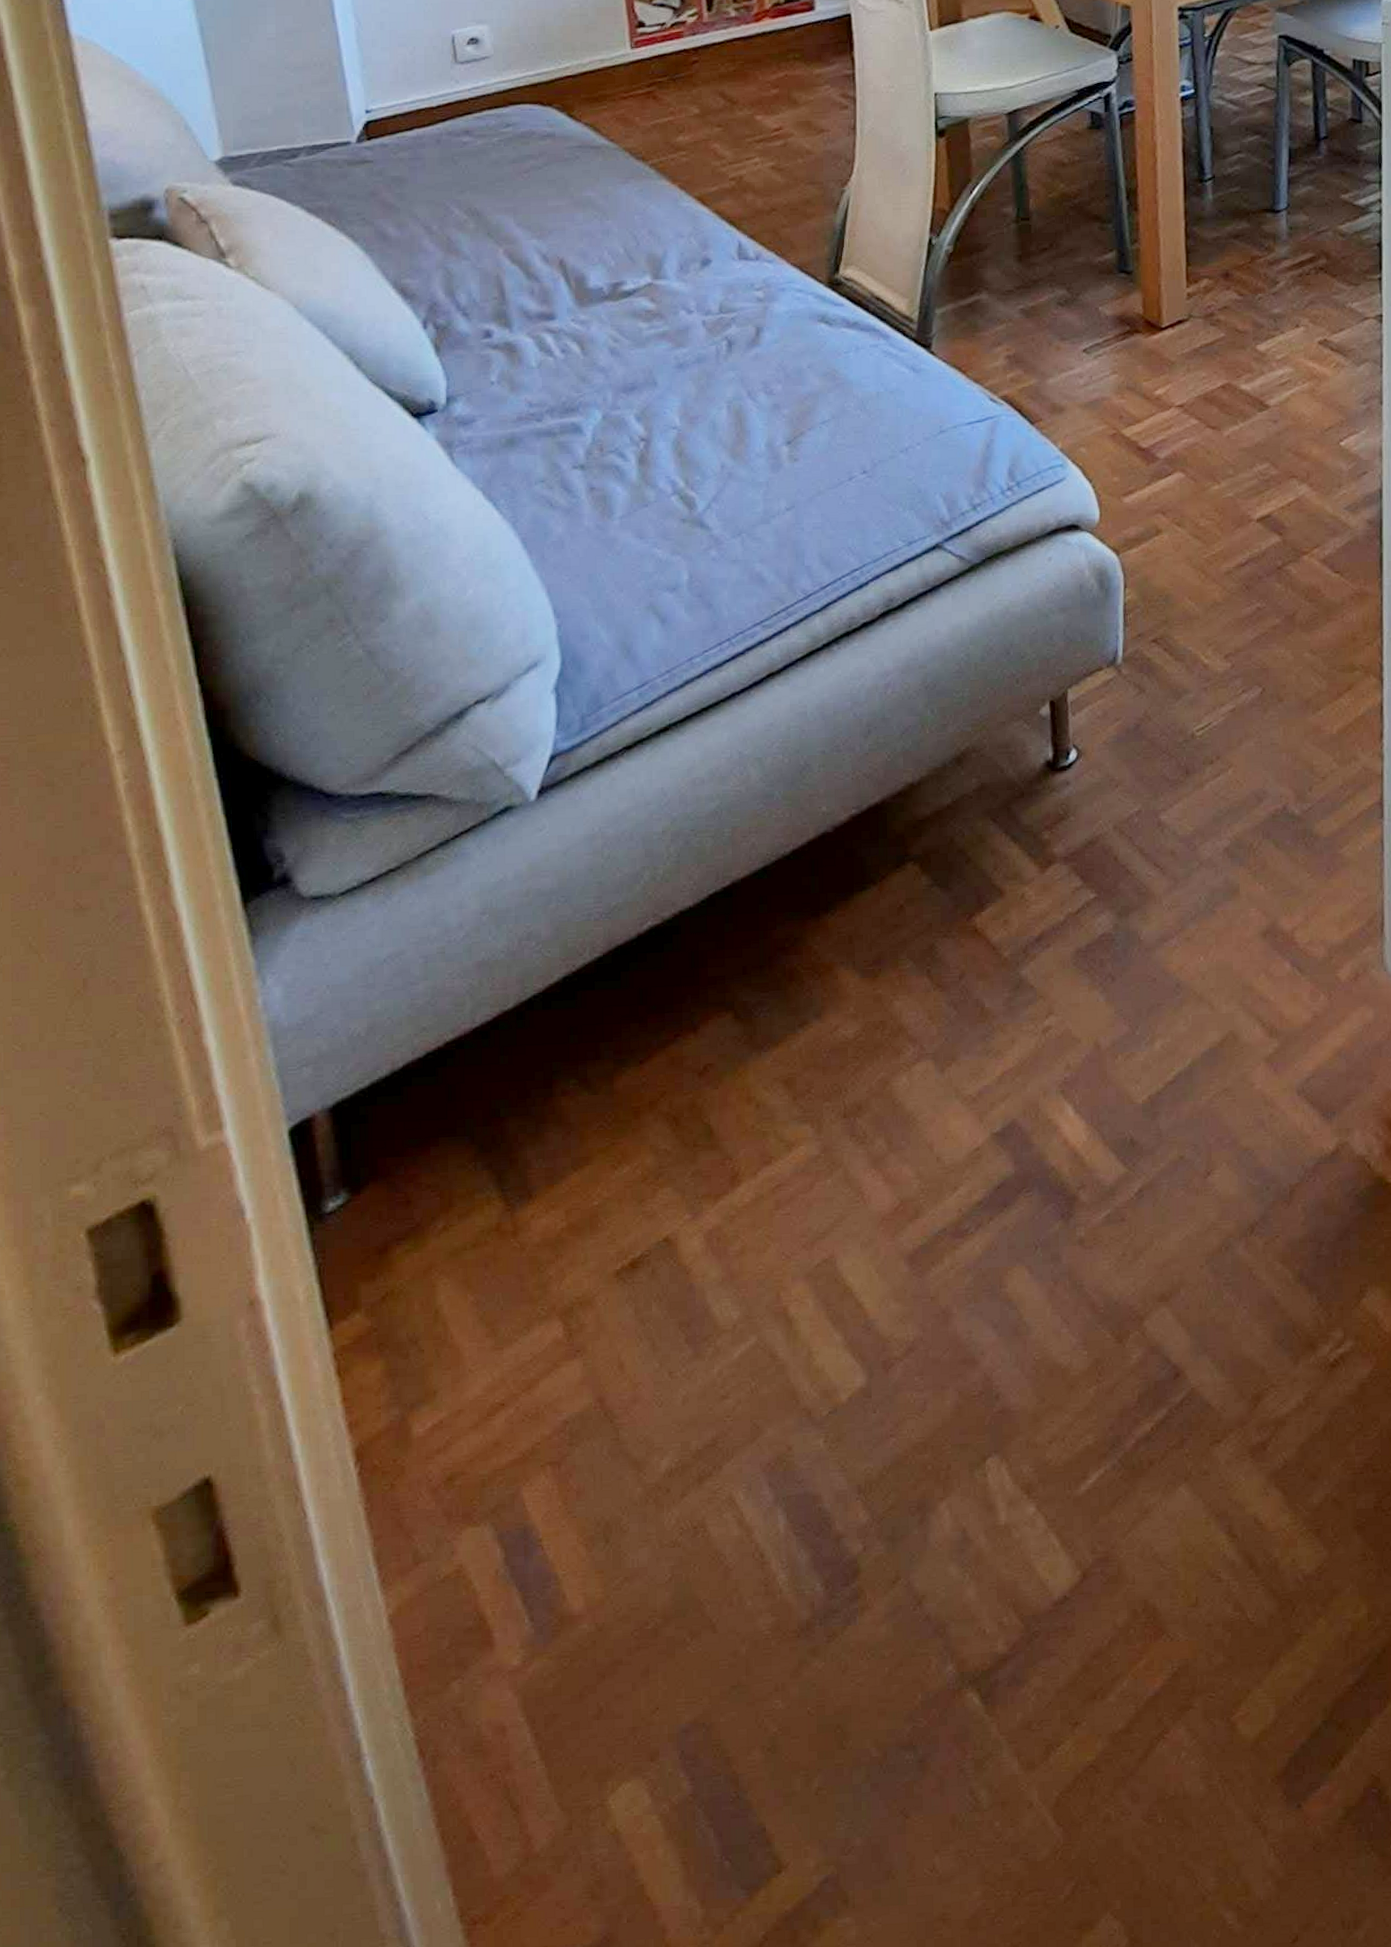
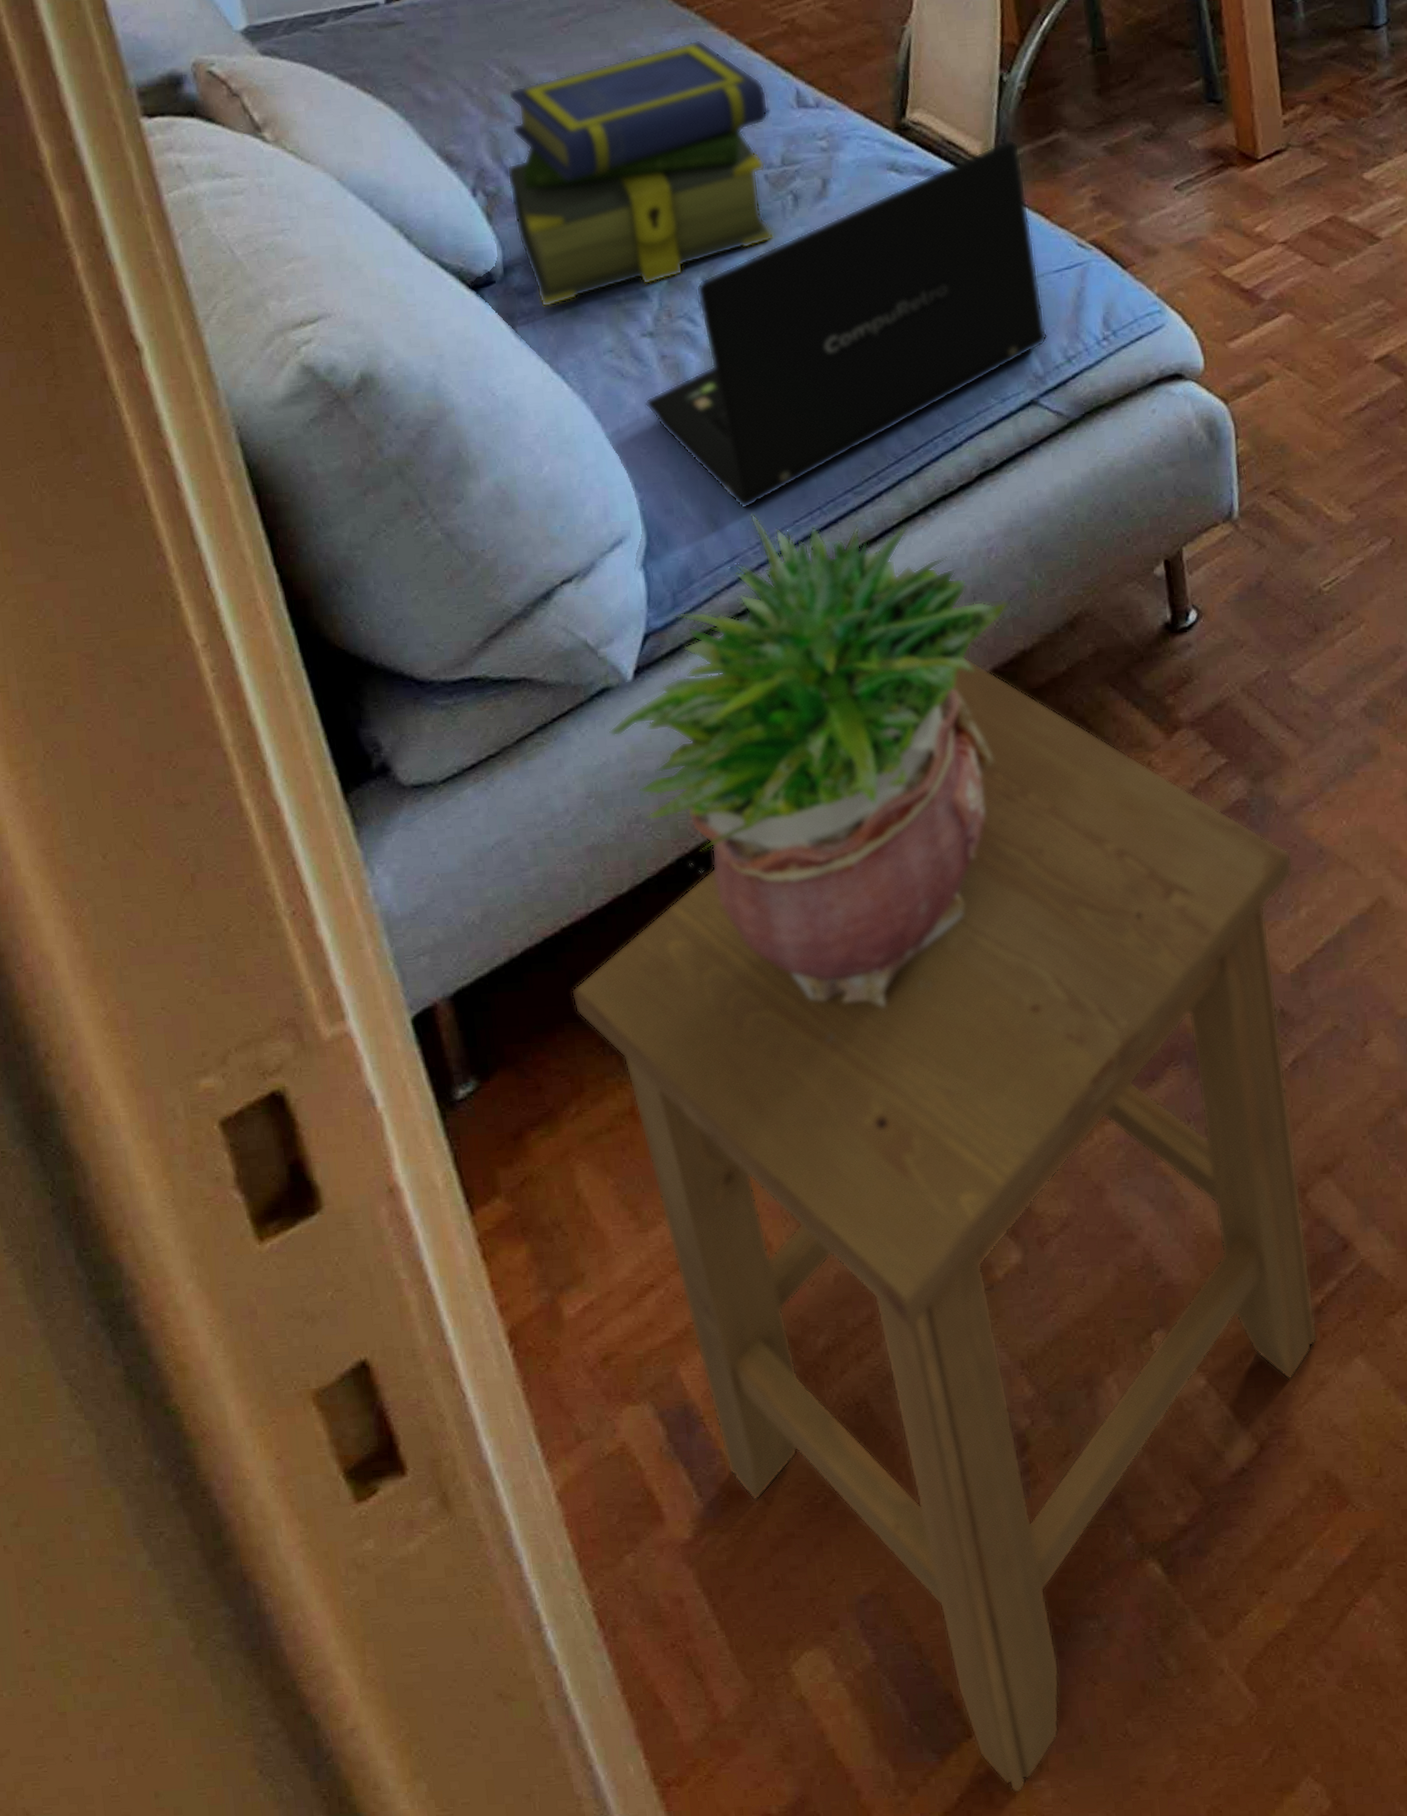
stool: none [448,788,1152,1932] -> present [571,657,1318,1794]
stack of books: none [458,191,711,438] -> present [507,40,774,308]
potted plant: none [507,642,900,1170] -> present [608,513,1008,1051]
laptop: none [570,298,957,637] -> present [644,139,1049,509]

